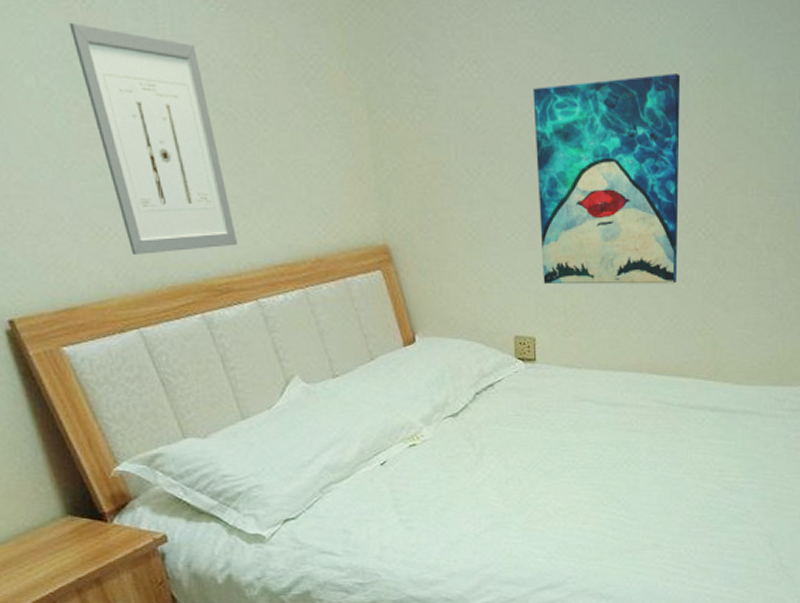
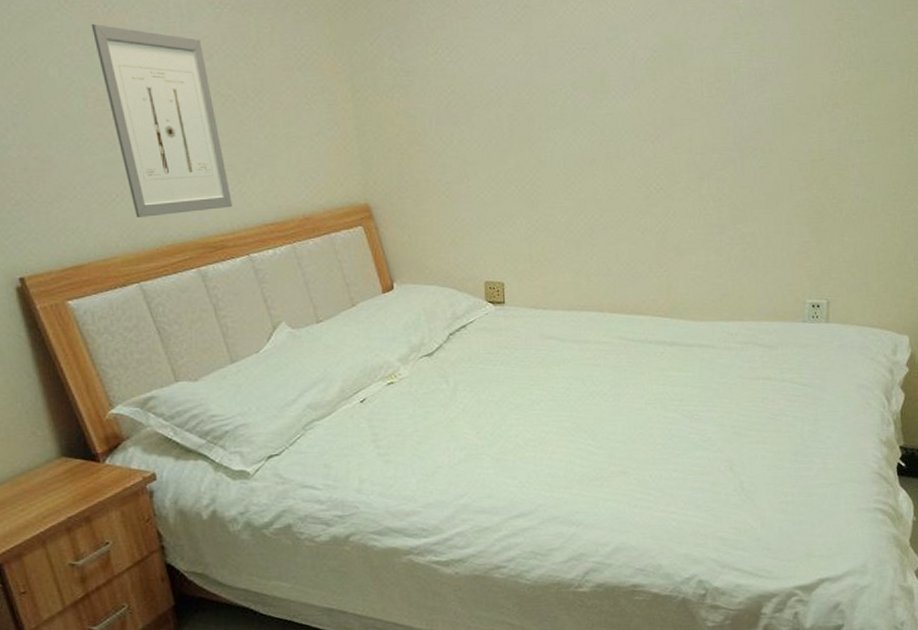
wall art: present [532,74,681,285] -> none [498,54,633,235]

